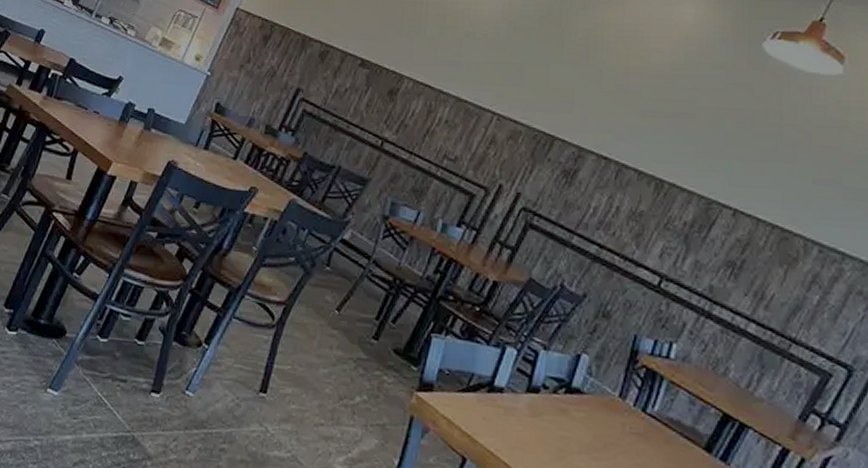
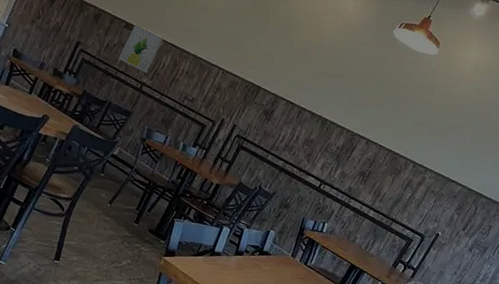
wall art: none [351,62,412,125] -> present [119,25,163,73]

